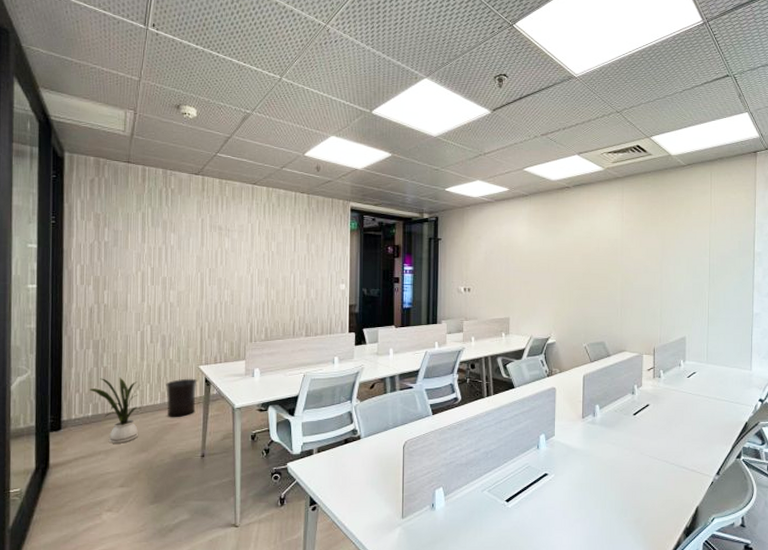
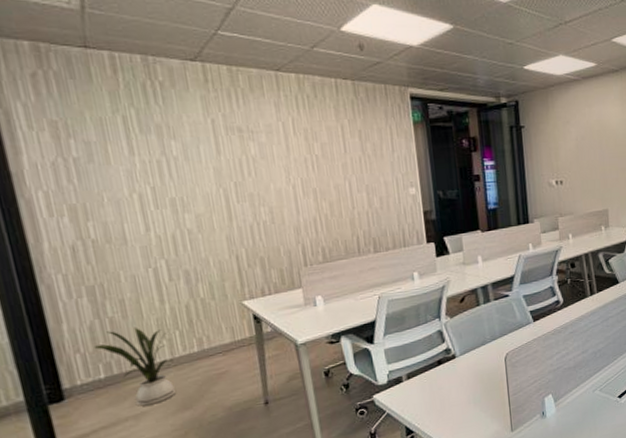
waste bin: present [166,378,197,417] -> none [201,316,246,365]

